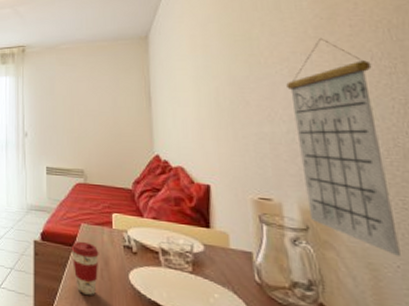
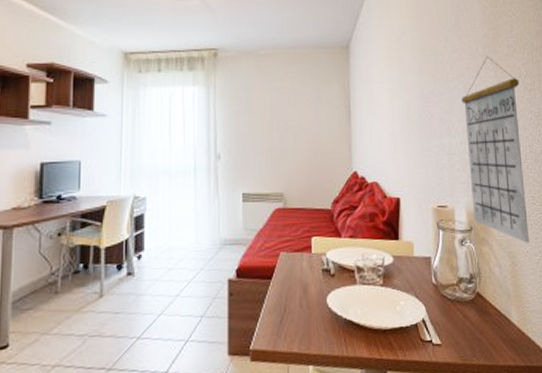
coffee cup: present [71,241,99,295] -> none [269,271,298,328]

